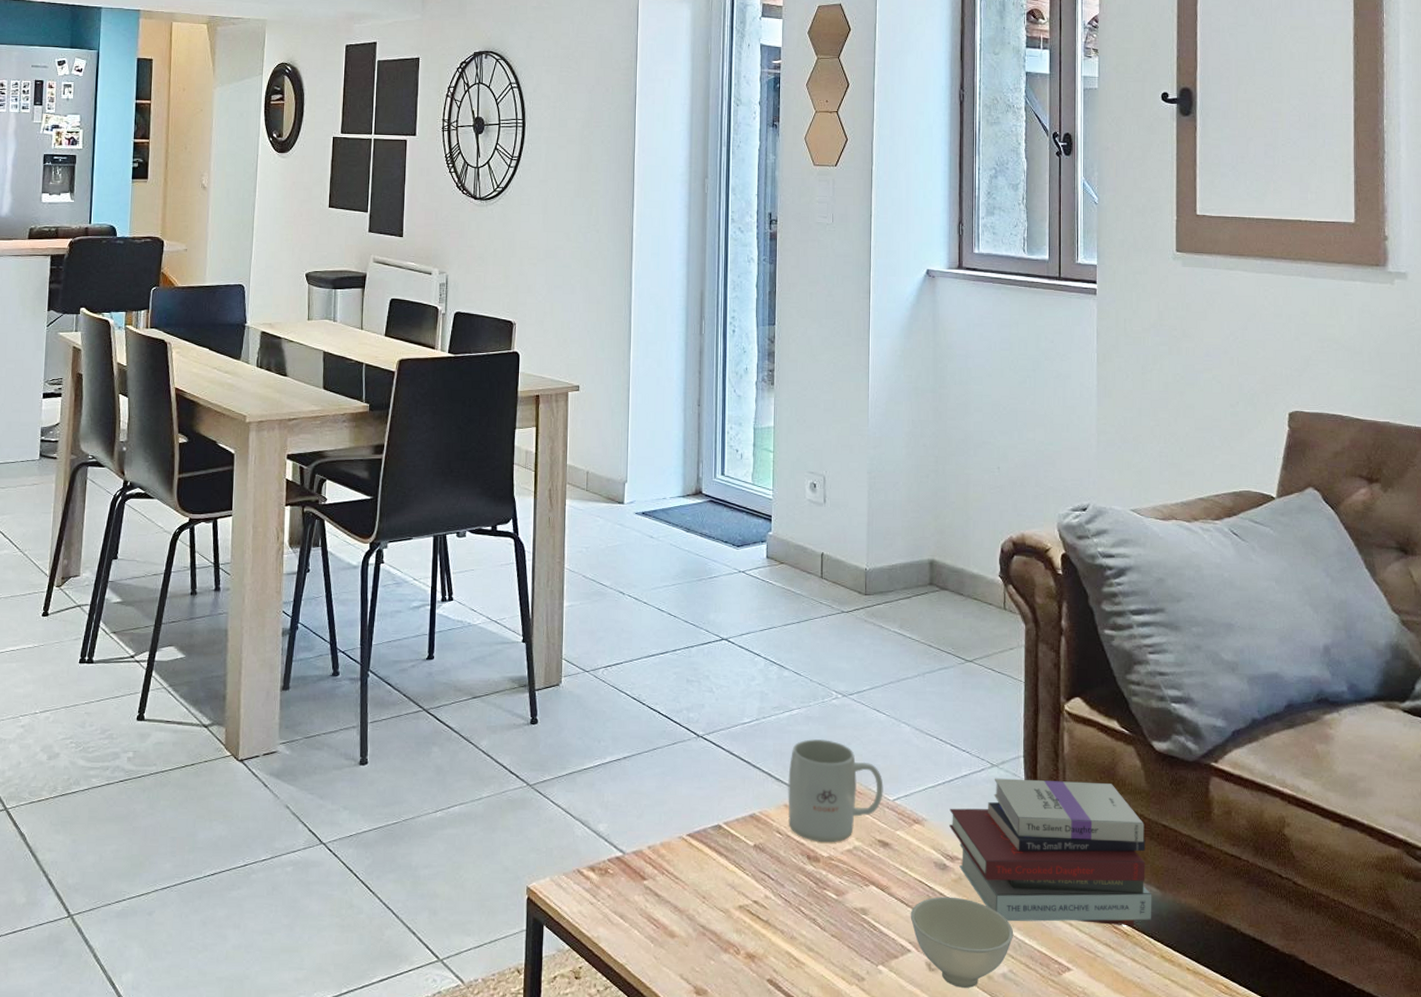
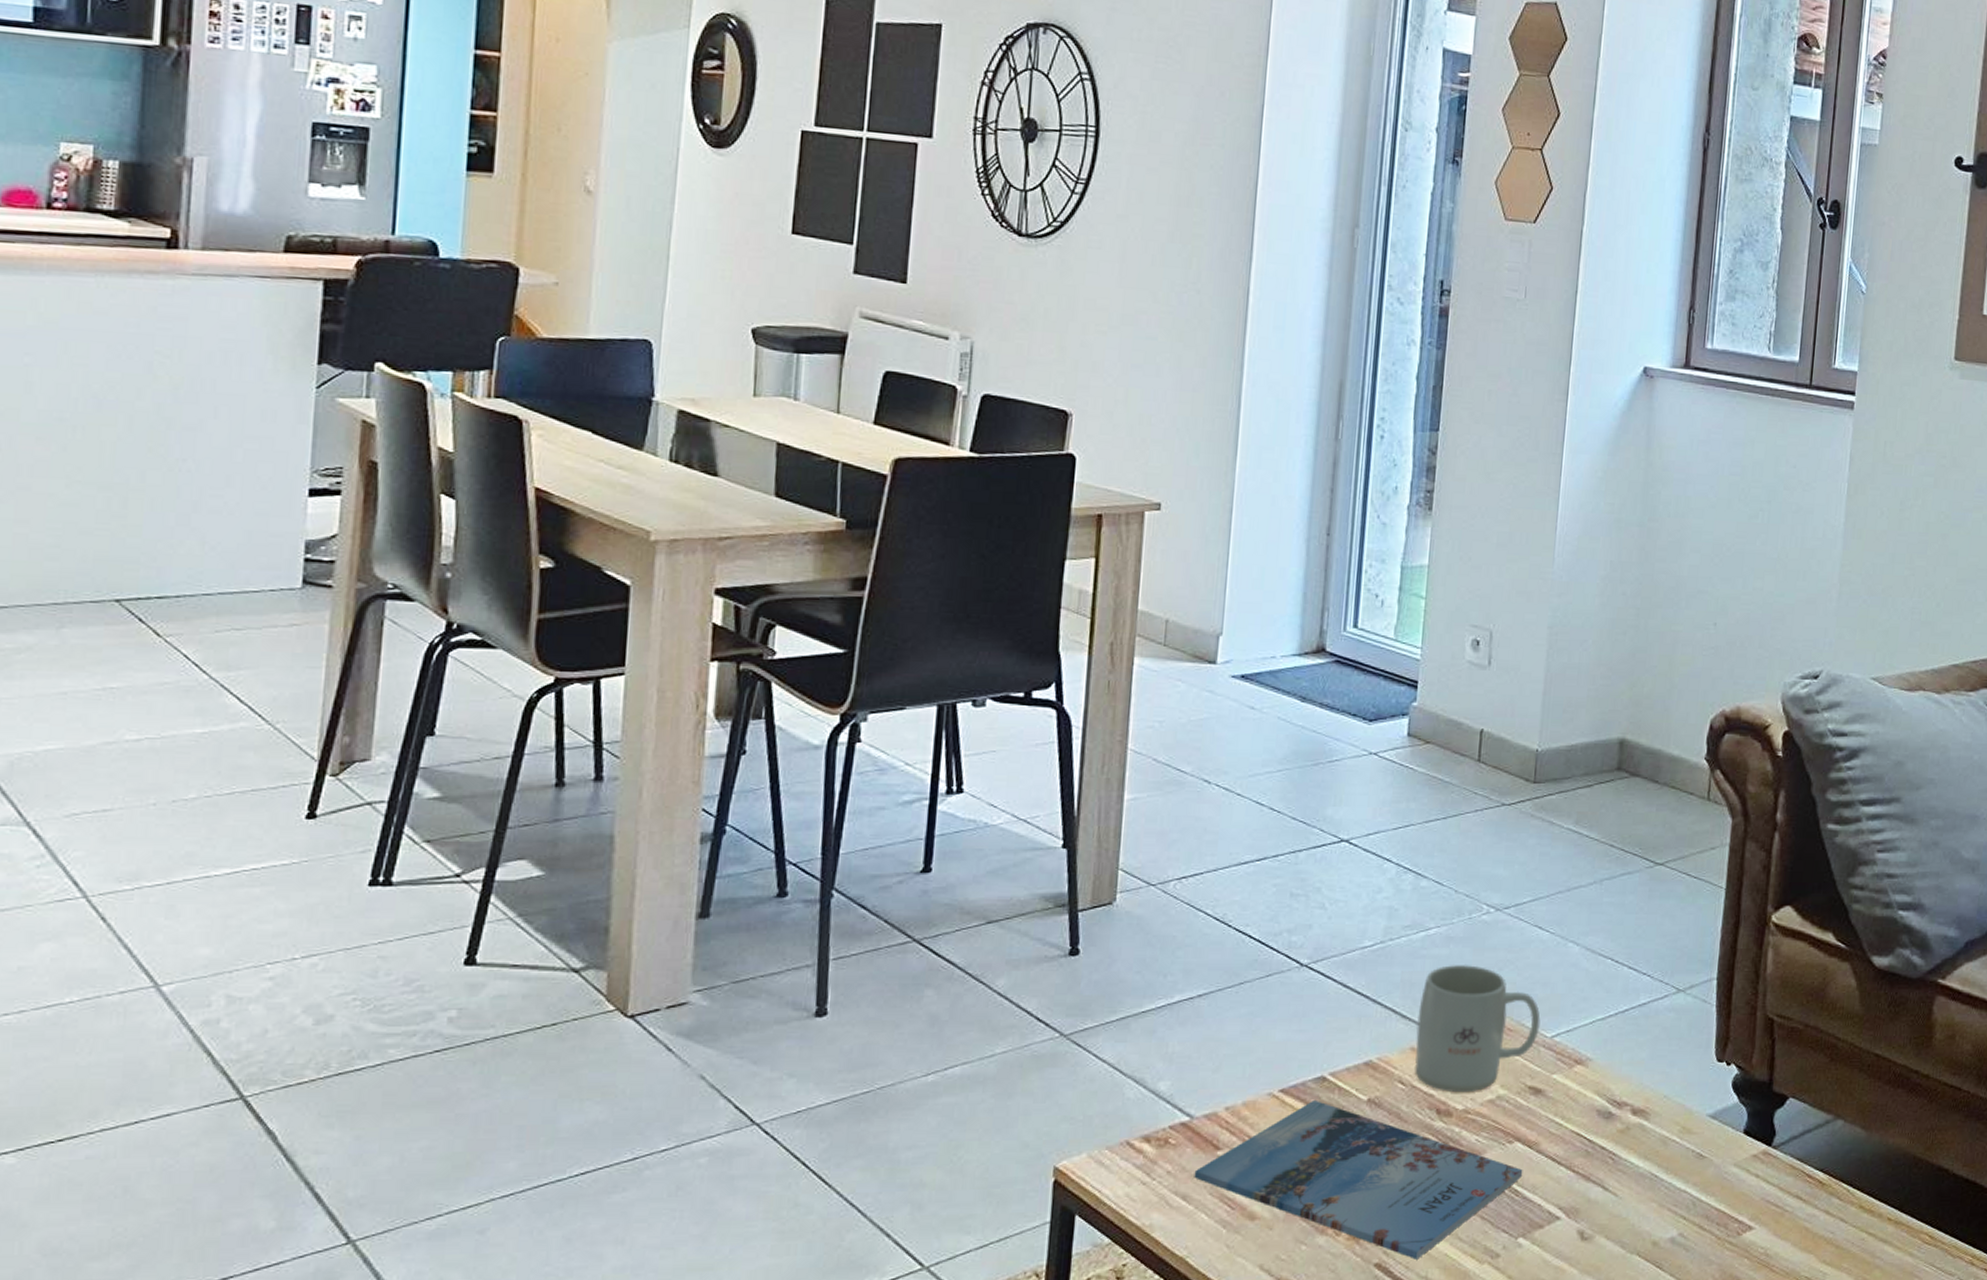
magazine: none [628,843,878,978] -> present [1194,1099,1523,1260]
bowl: present [910,896,1014,988] -> none [1562,1150,1689,1258]
books: present [949,778,1152,927] -> none [1619,1006,1856,1177]

